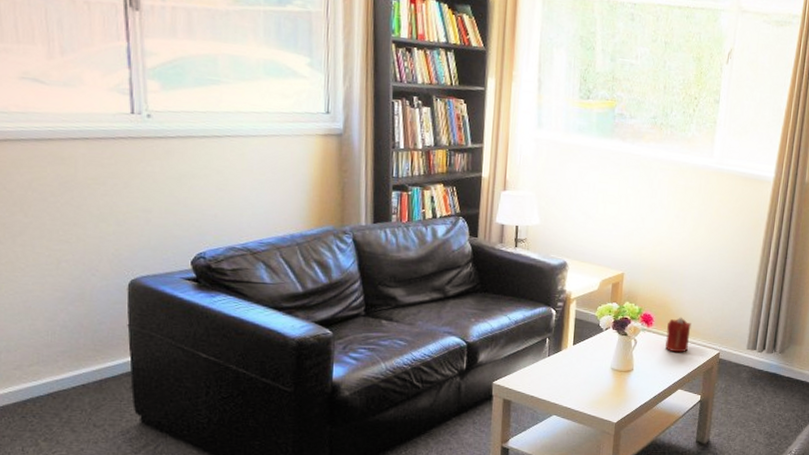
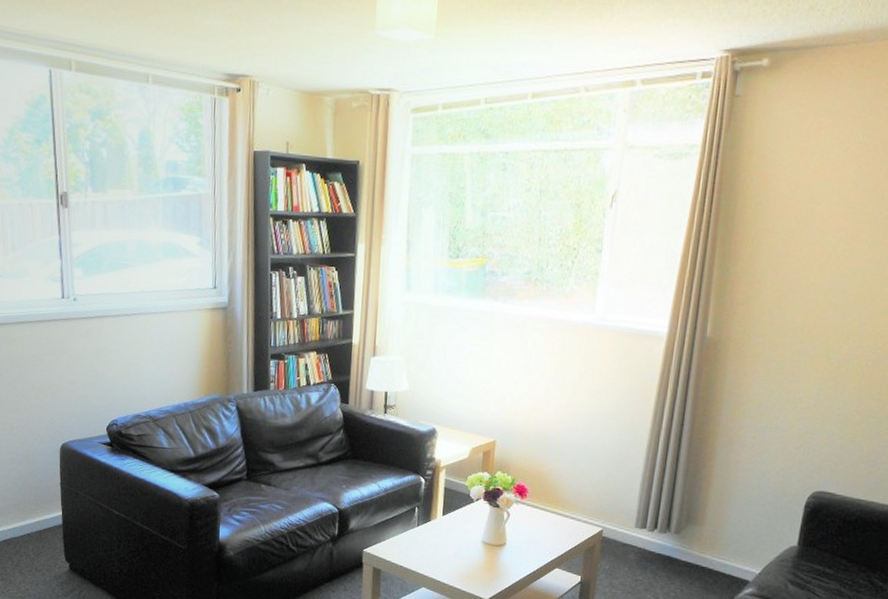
candle: present [665,316,691,353] -> none [540,488,570,529]

